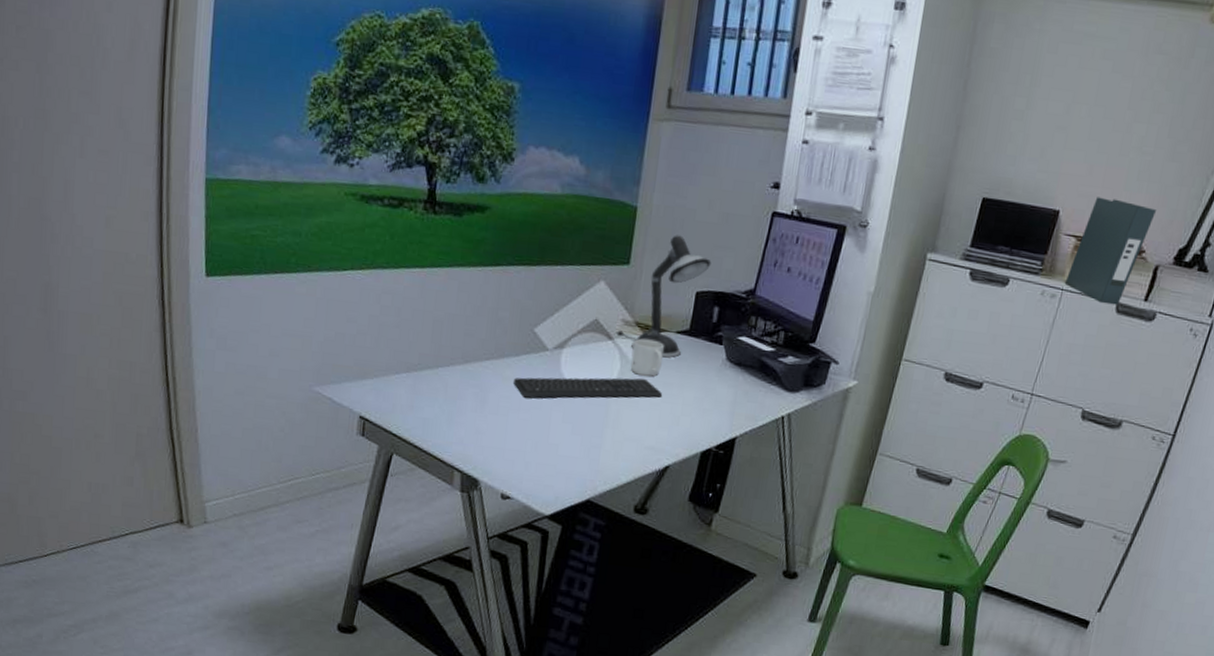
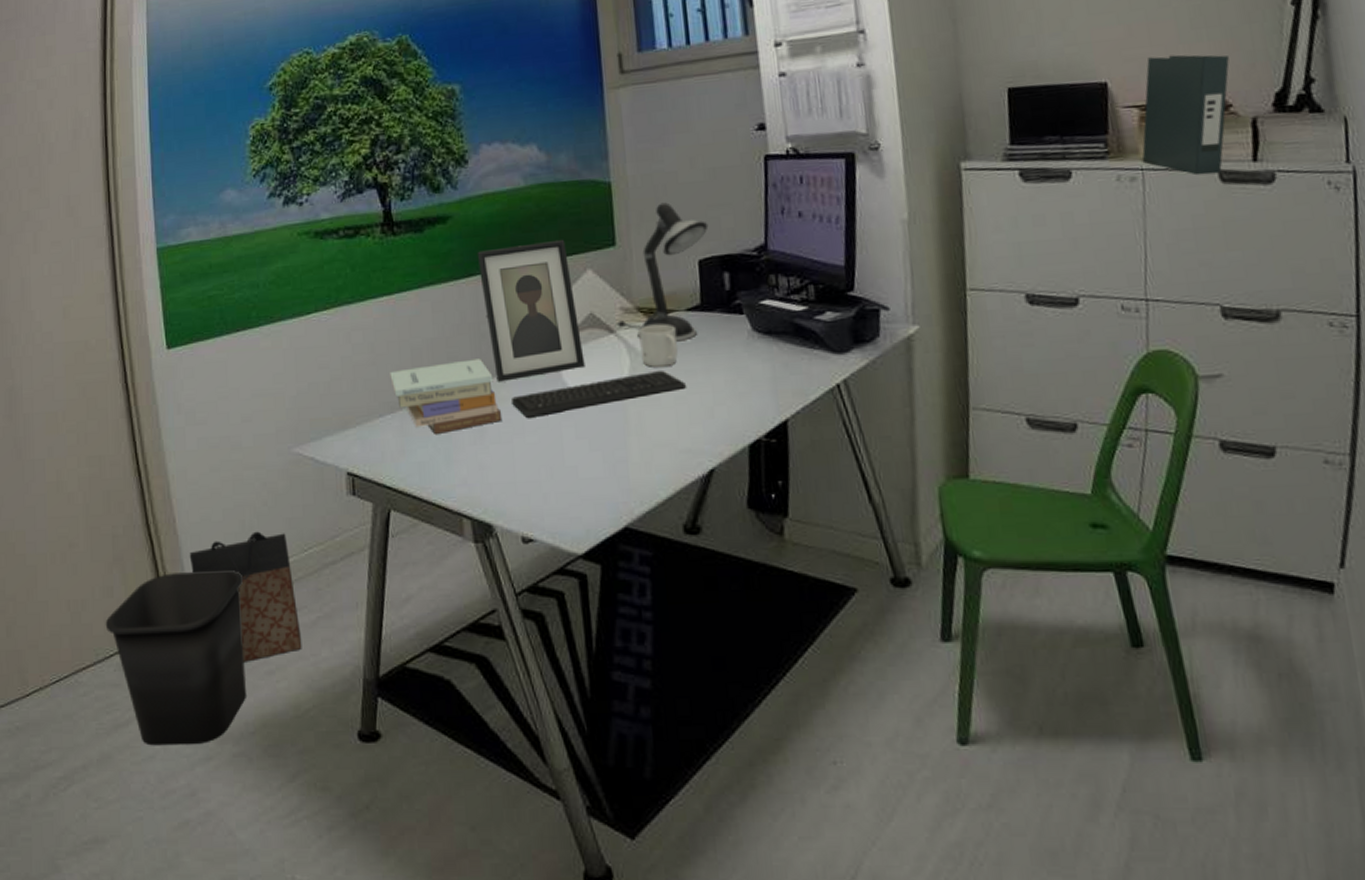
waste bin: none [123,474,255,616] -> present [105,569,246,746]
bag: none [207,451,300,557] -> present [189,531,302,662]
books: none [410,336,504,398] -> present [390,358,503,434]
picture frame: none [504,244,587,365] -> present [477,239,585,382]

